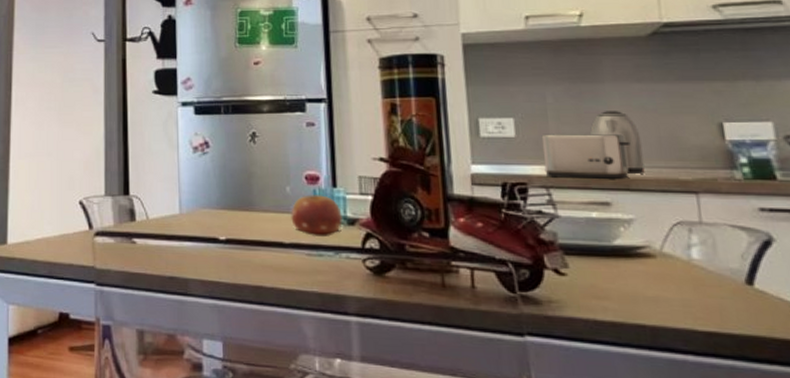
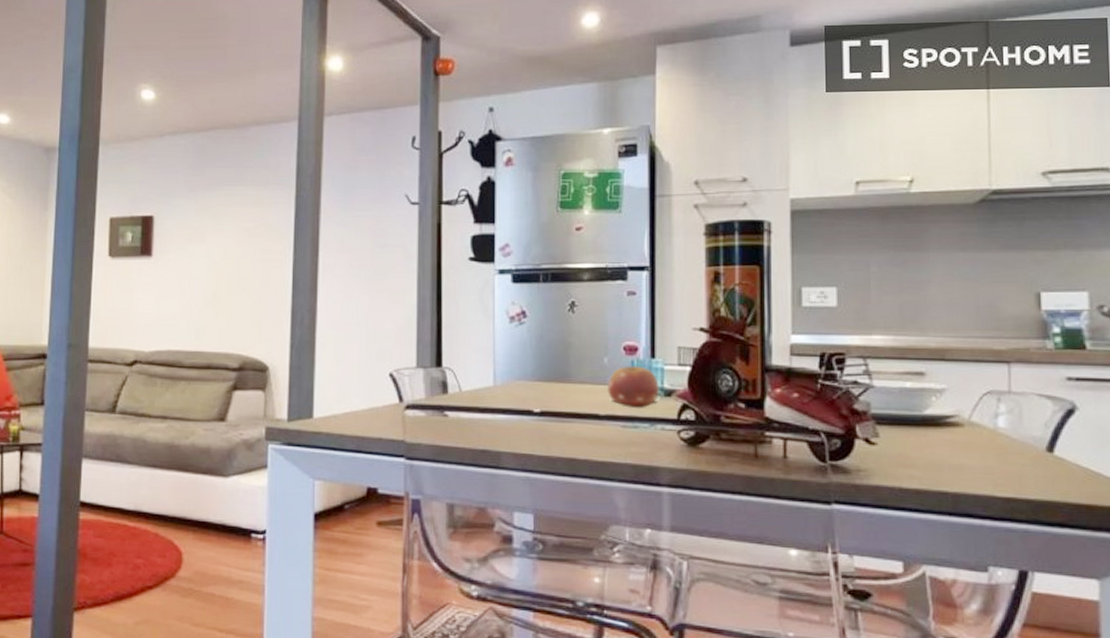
toaster: present [541,134,632,180] -> none [862,303,951,350]
kettle: present [590,111,645,175] -> none [911,280,961,345]

